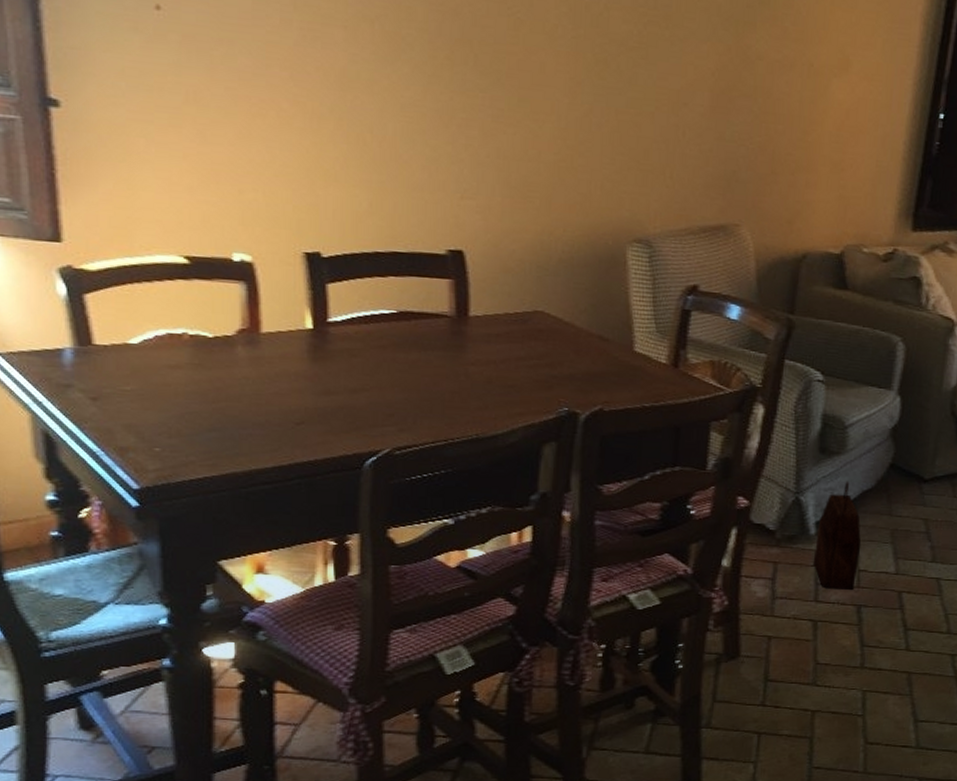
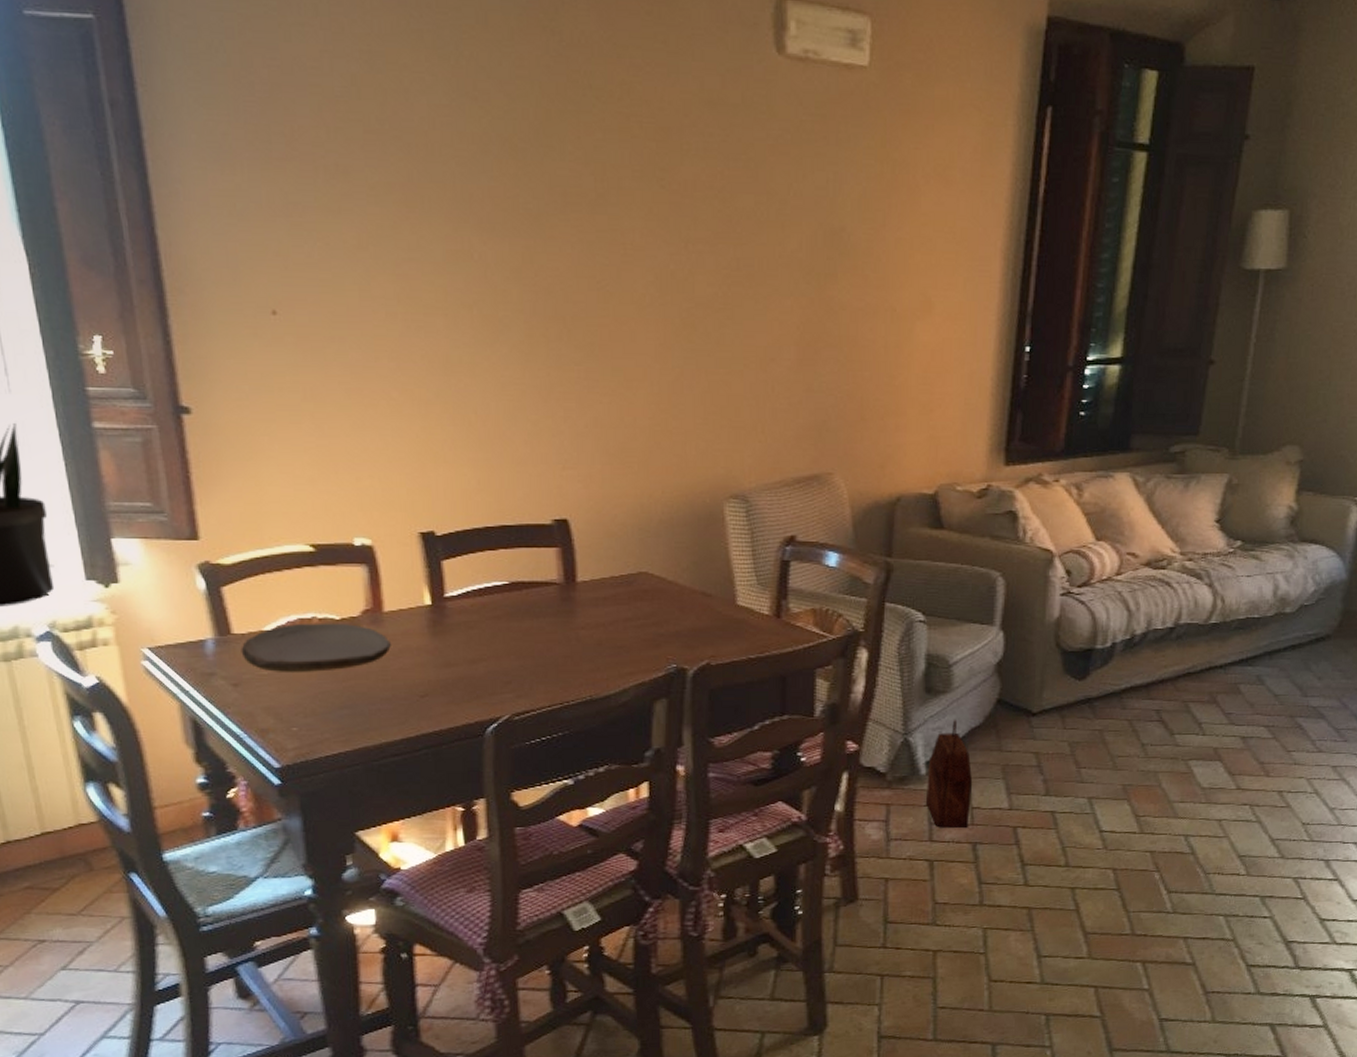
plate: none [102,338,267,391] -> present [241,623,391,673]

